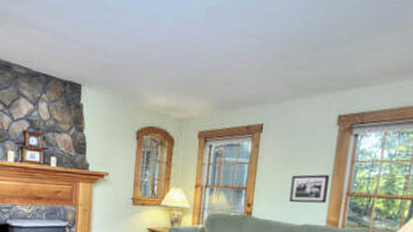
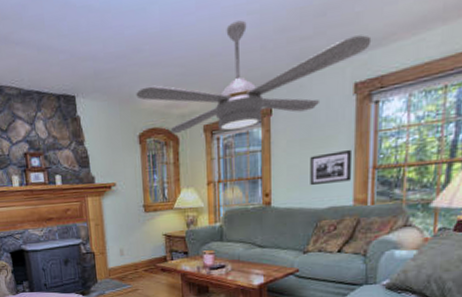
ceiling fan: none [139,42,358,141] -> present [136,20,372,133]

